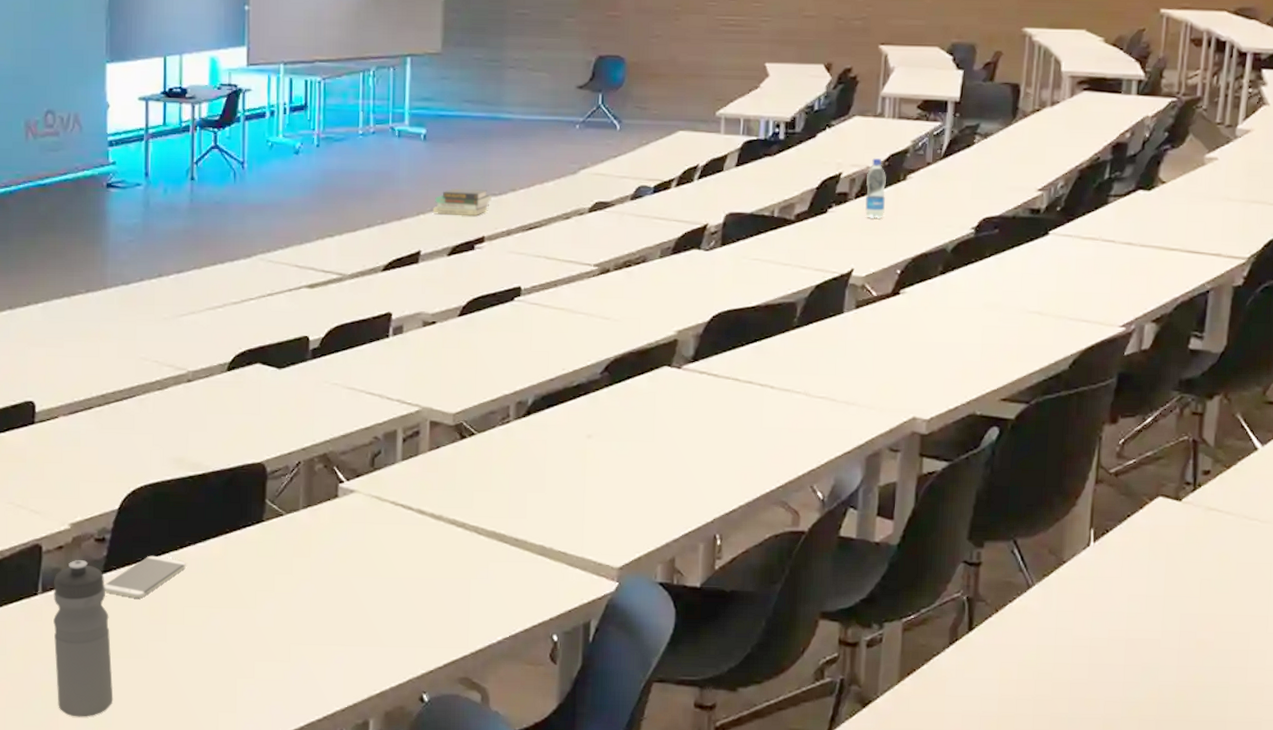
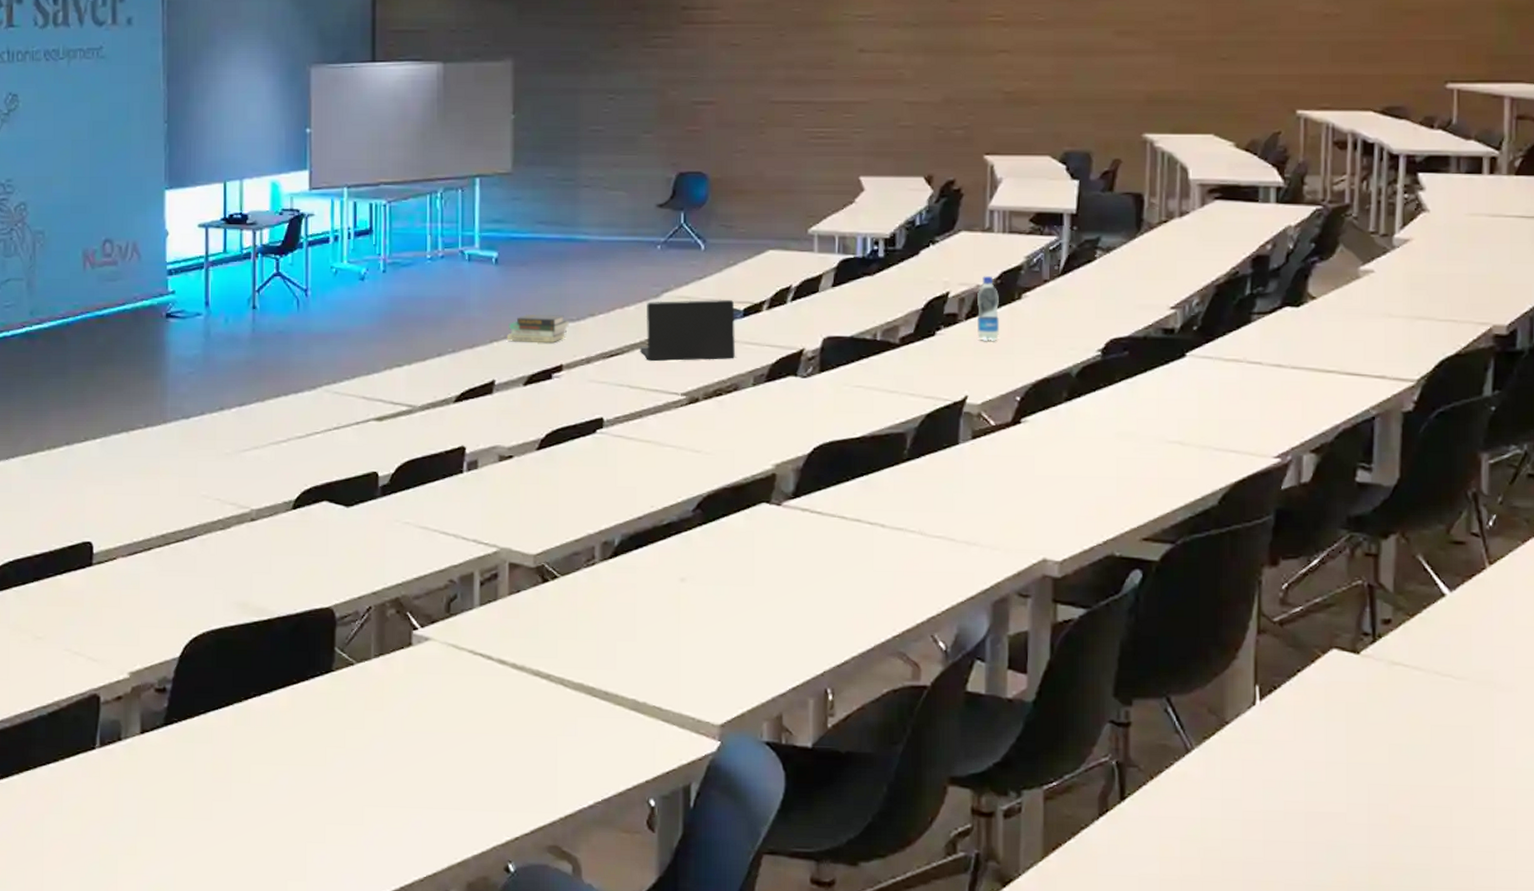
water bottle: present [53,560,113,717] -> none [112,712,175,883]
smartphone: present [103,555,187,599] -> none [164,707,252,754]
laptop: none [556,176,646,234] -> present [639,299,736,361]

